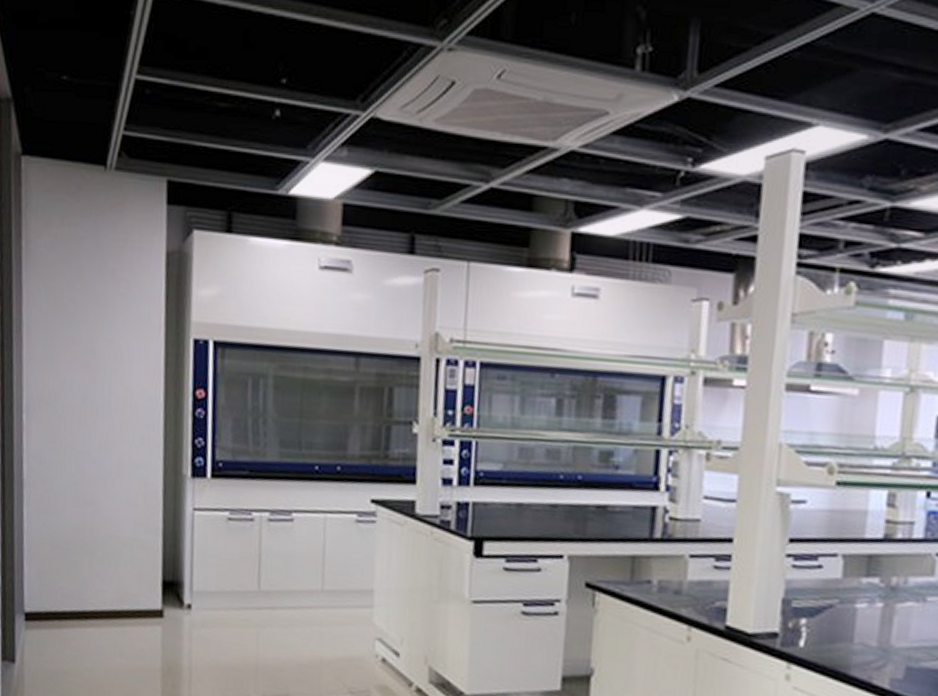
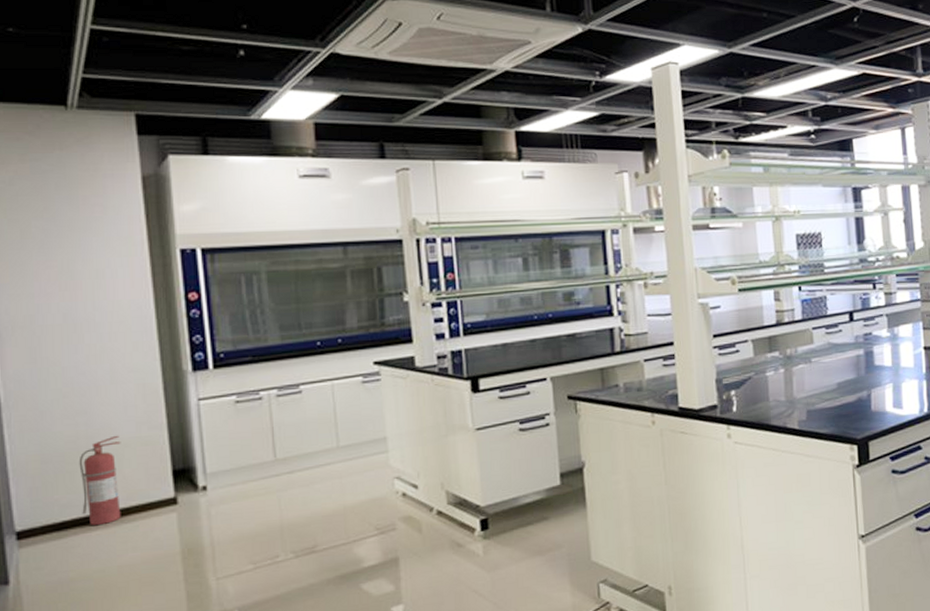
fire extinguisher: none [80,532,120,623] -> present [79,435,121,526]

